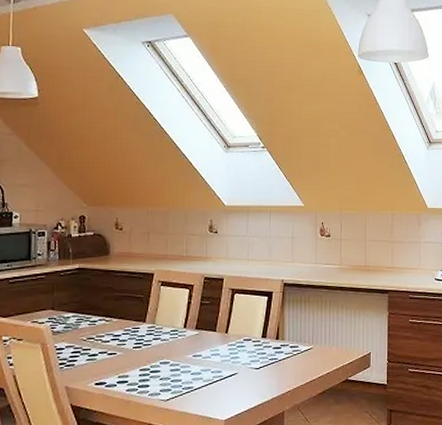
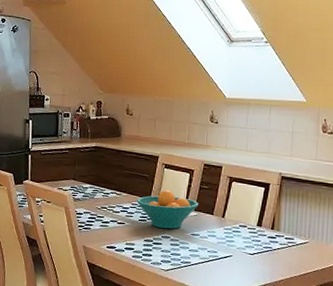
fruit bowl: none [129,310,200,354] -> present [136,190,199,229]

